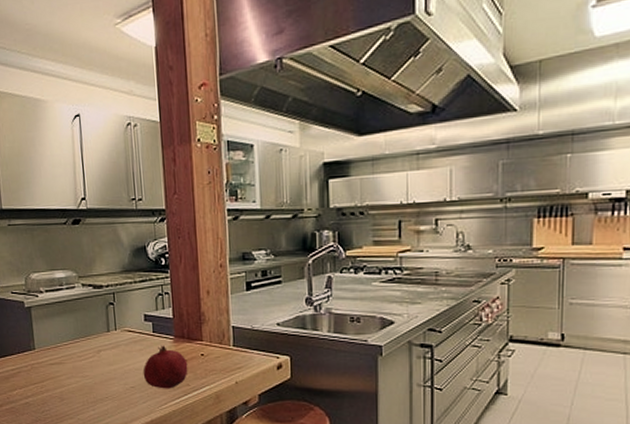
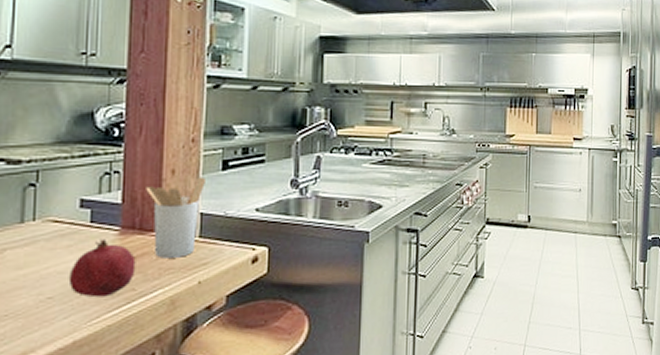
utensil holder: none [189,296,234,362] -> present [146,177,205,259]

